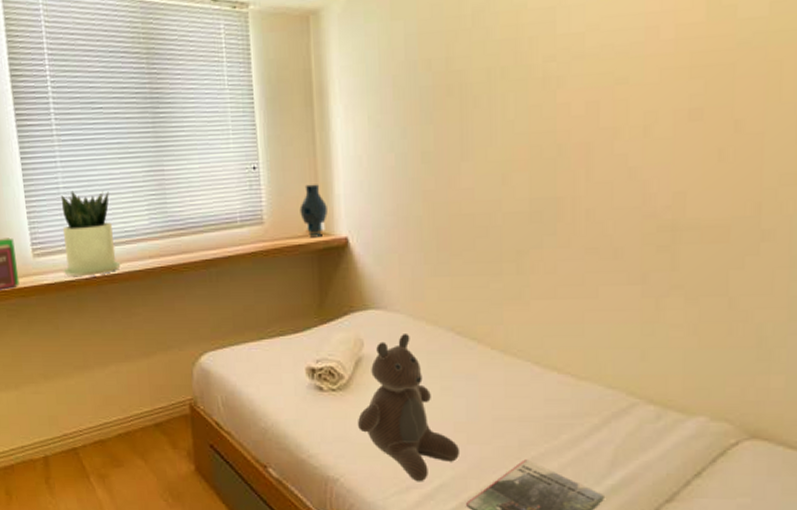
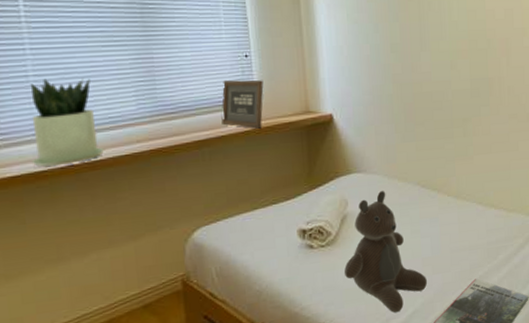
picture frame: none [228,194,272,250] -> present [221,79,264,129]
vase: present [299,184,328,237] -> none [289,70,314,115]

